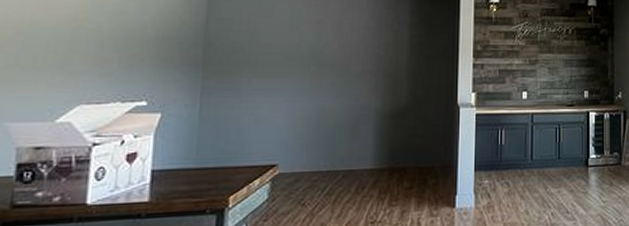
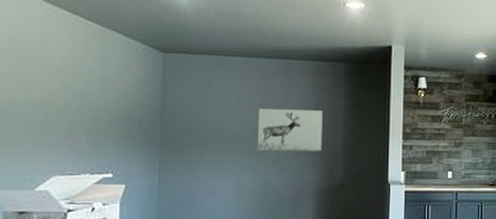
wall art: none [312,27,386,72] -> present [257,109,323,151]

